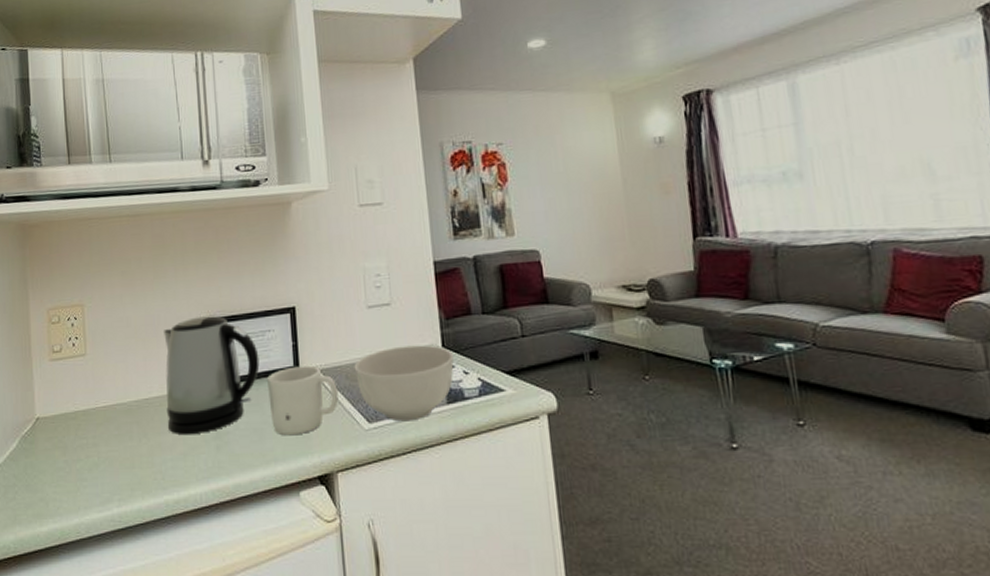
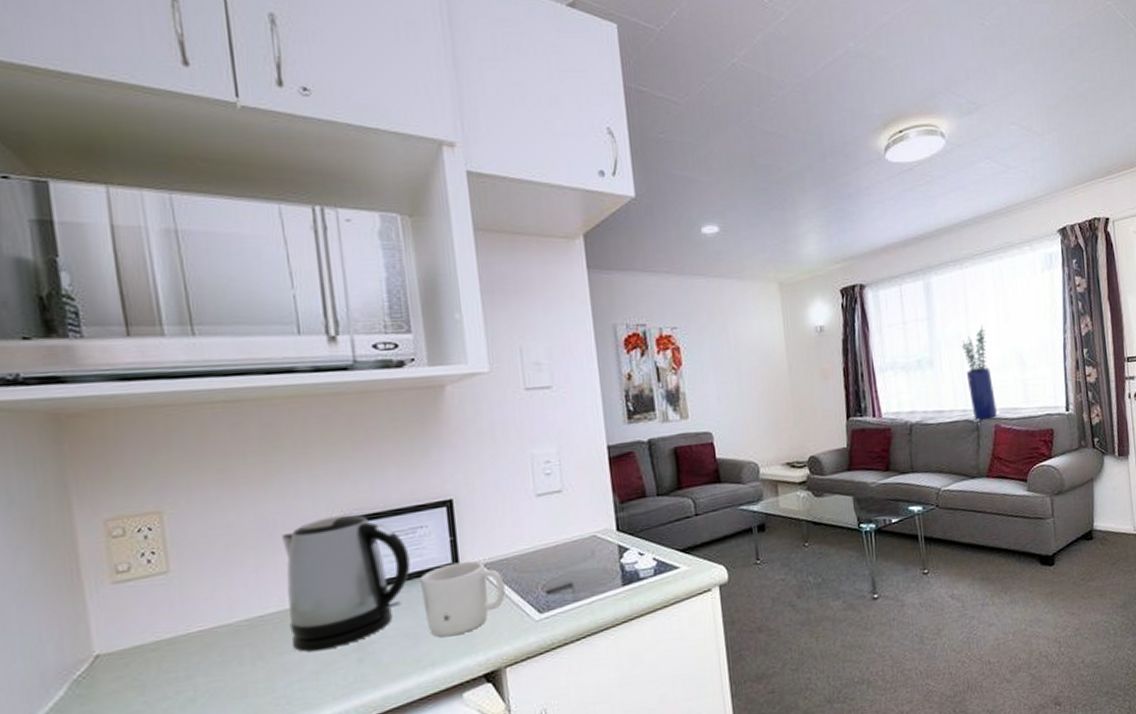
bowl: present [354,345,454,422] -> none [522,530,629,609]
vase: none [842,128,896,242] -> present [962,325,997,420]

